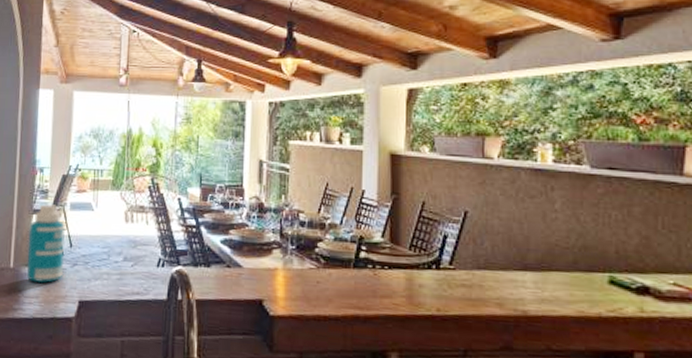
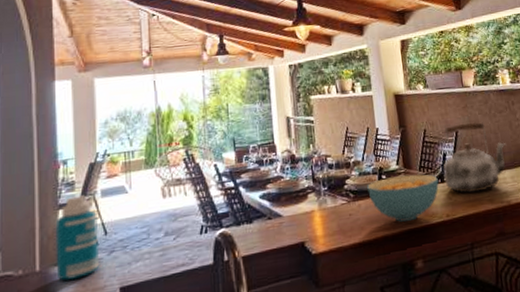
cereal bowl: none [342,249,432,305] -> present [367,174,439,222]
kettle: none [440,201,534,291] -> present [443,122,507,194]

